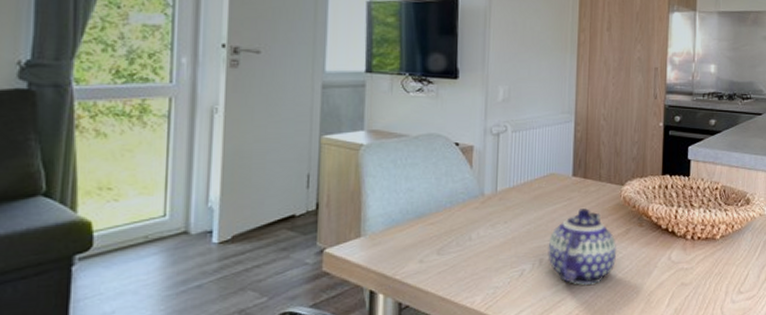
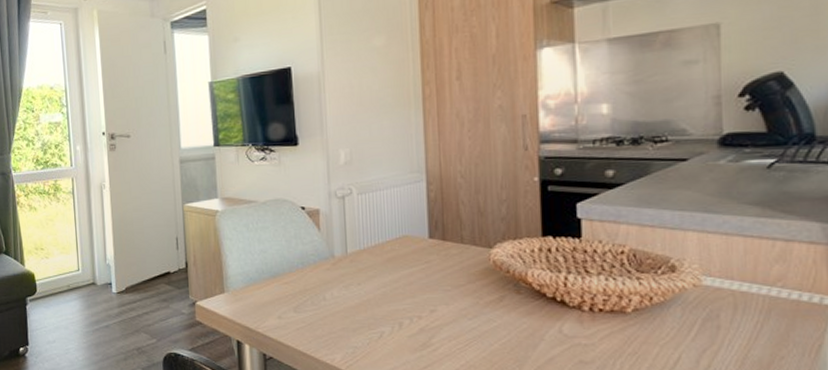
teapot: present [548,208,616,286] -> none [407,272,489,354]

